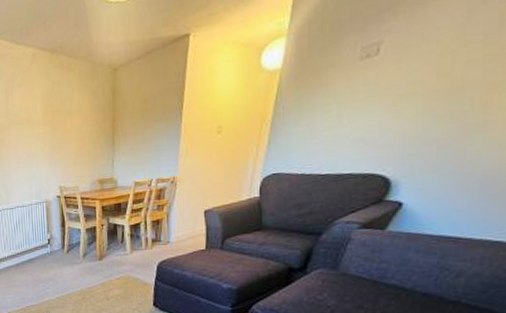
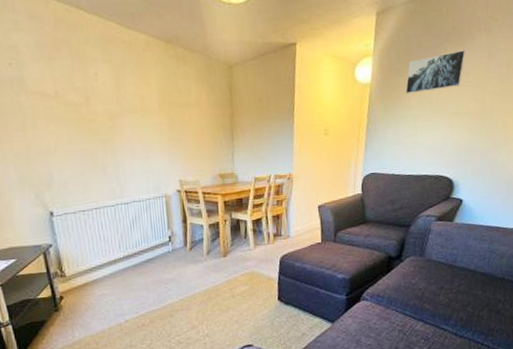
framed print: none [329,10,428,77] -> present [405,50,466,94]

